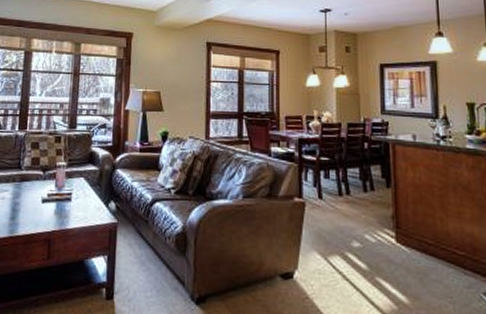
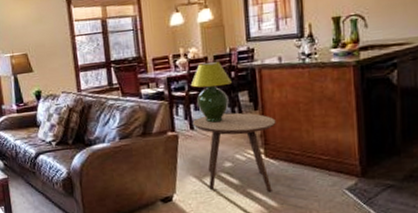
table lamp: none [322,128,364,195] -> present [190,61,232,123]
side table: none [322,186,409,285] -> present [193,112,276,193]

